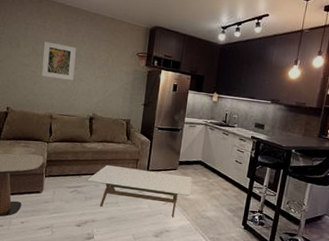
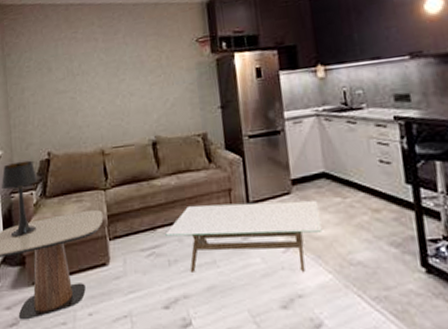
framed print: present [42,41,76,80] -> none [78,53,122,102]

